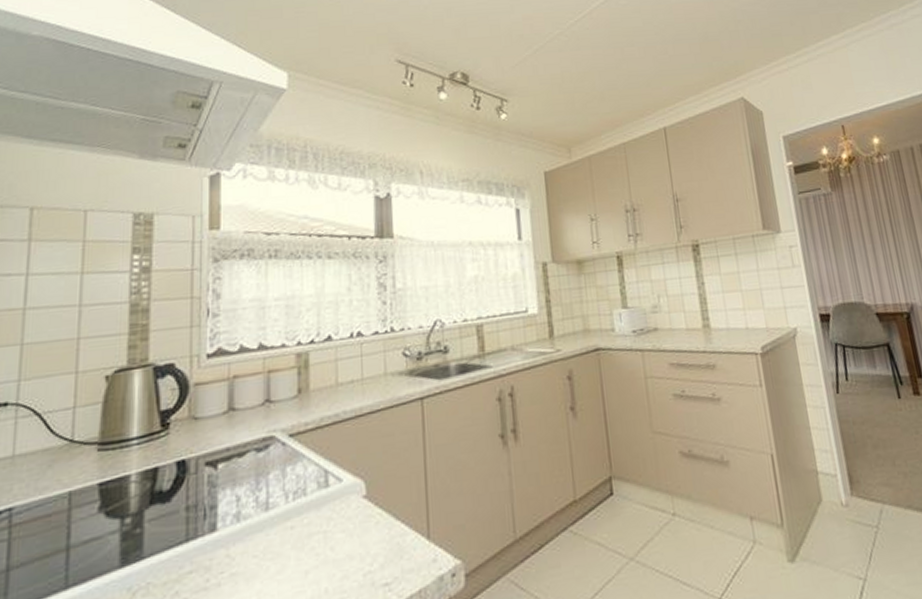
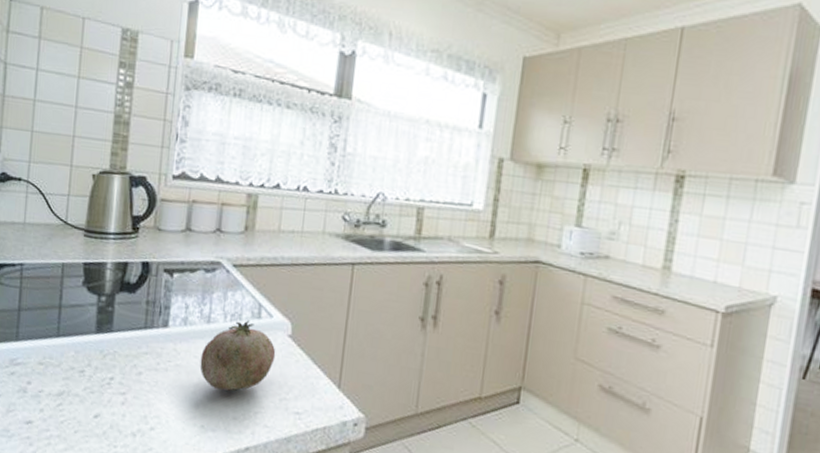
fruit: none [261,492,352,588] -> present [200,320,276,391]

